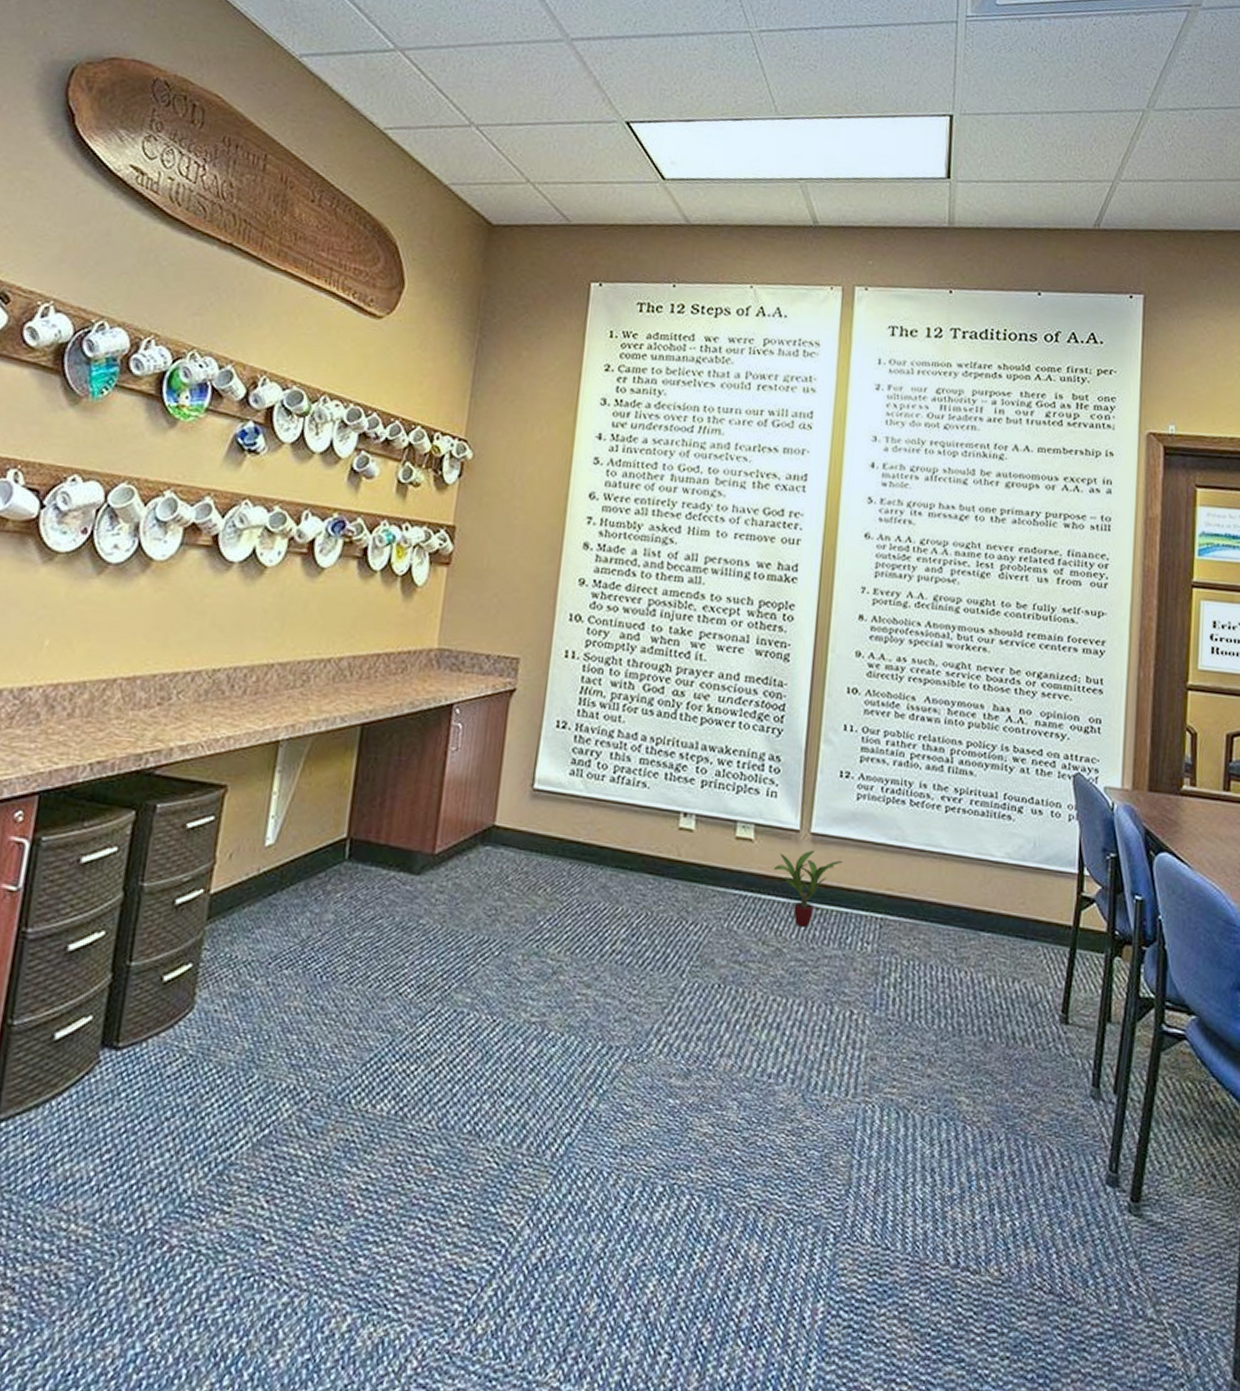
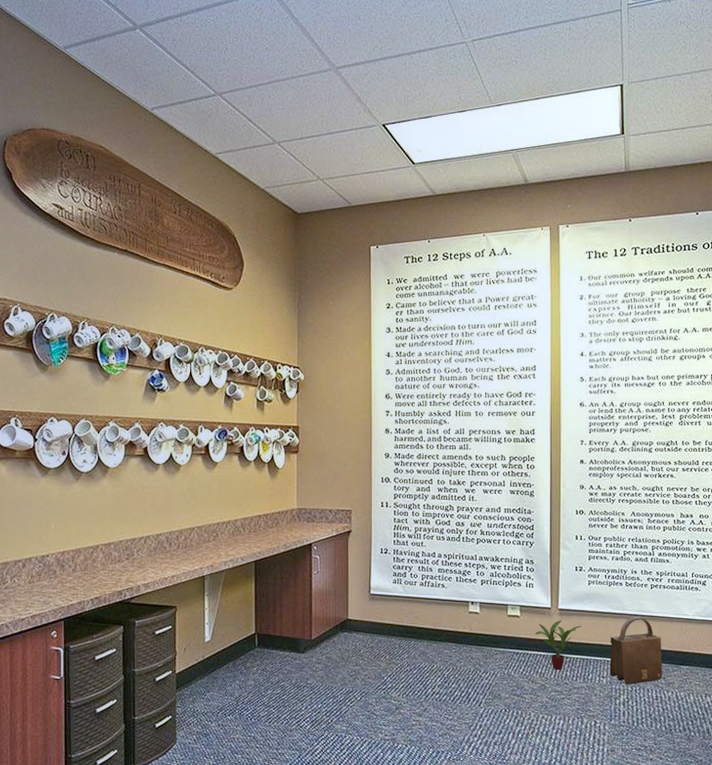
handbag: none [877,853,956,957] -> present [609,617,663,685]

